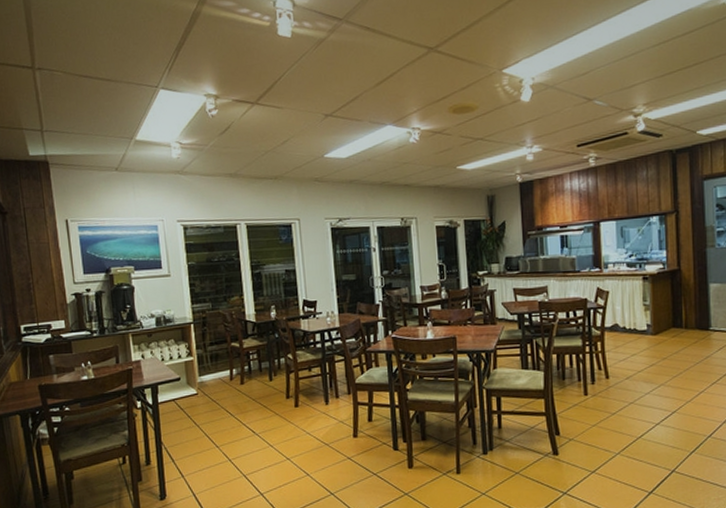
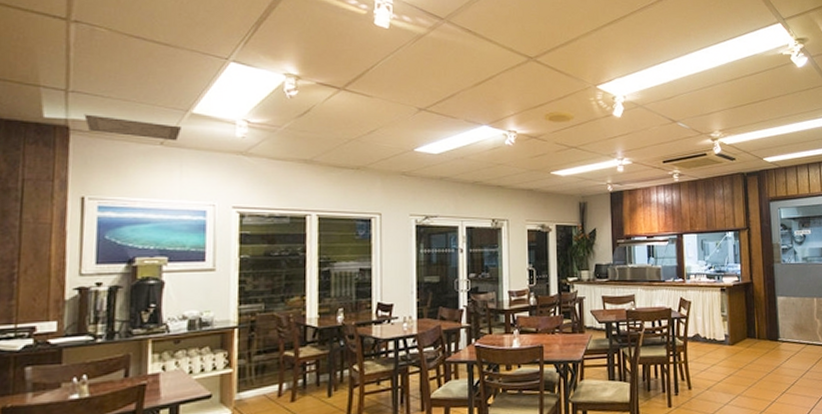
ceiling vent: none [57,149,129,167] -> present [84,114,181,141]

